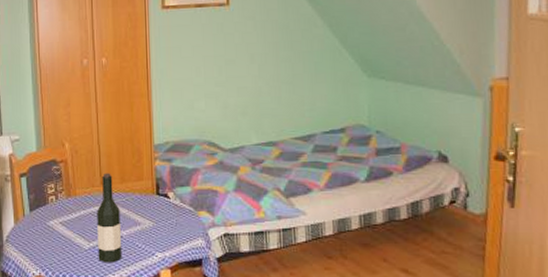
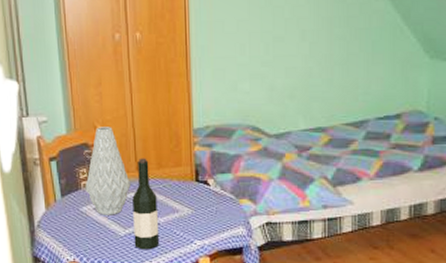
vase: none [52,144,95,229] -> present [85,127,131,215]

